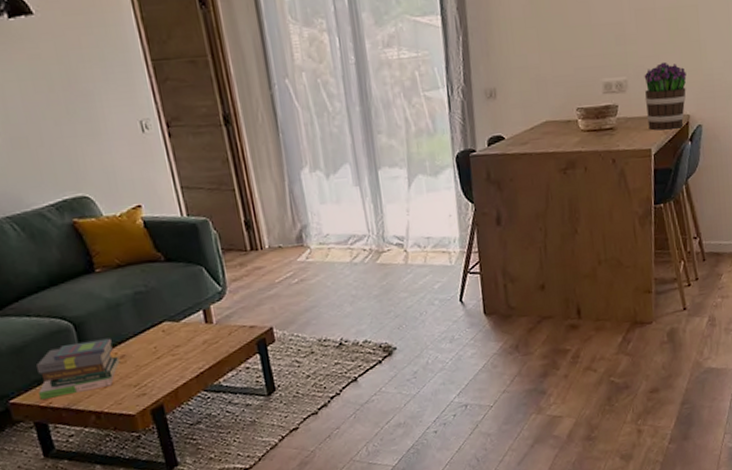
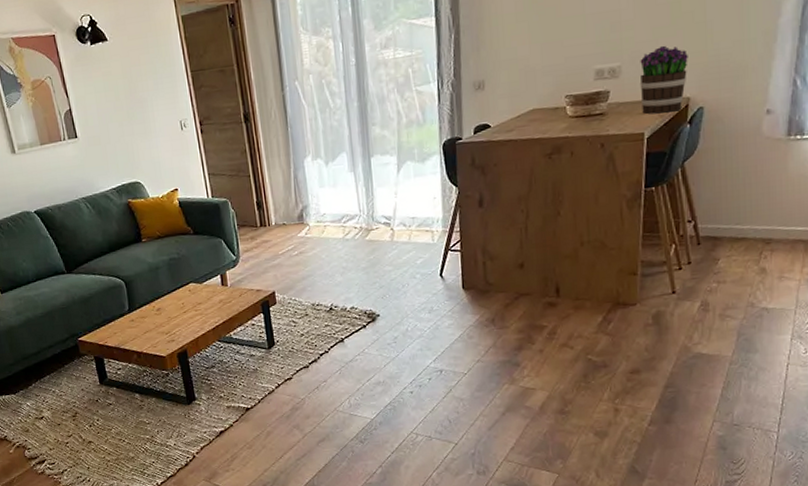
books: present [35,338,120,401] -> none [97,294,157,340]

